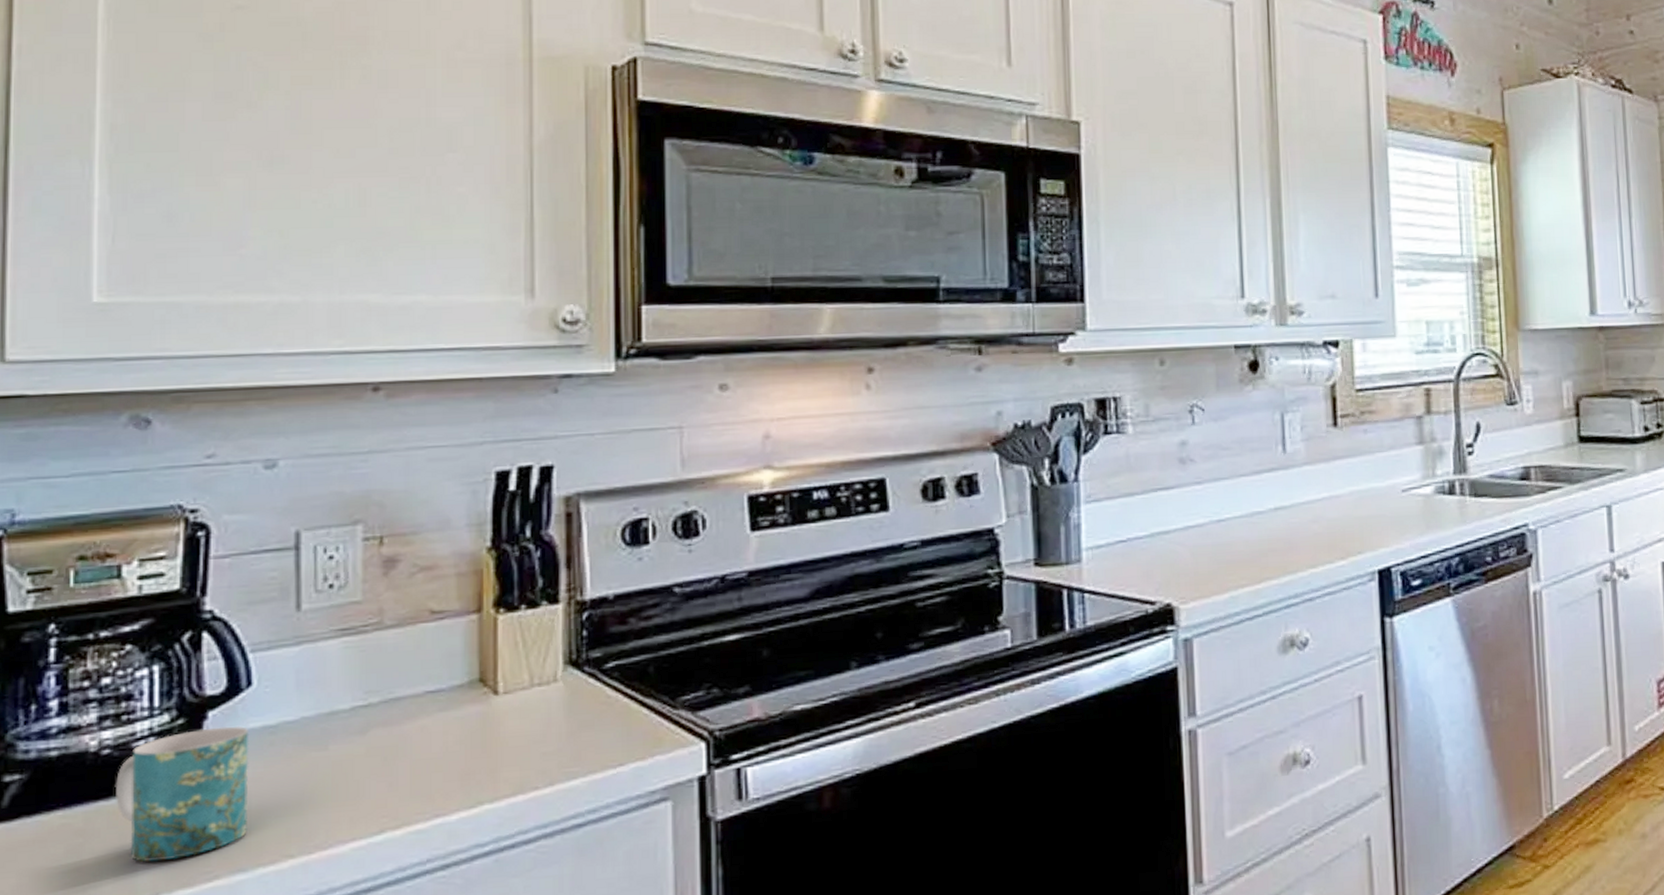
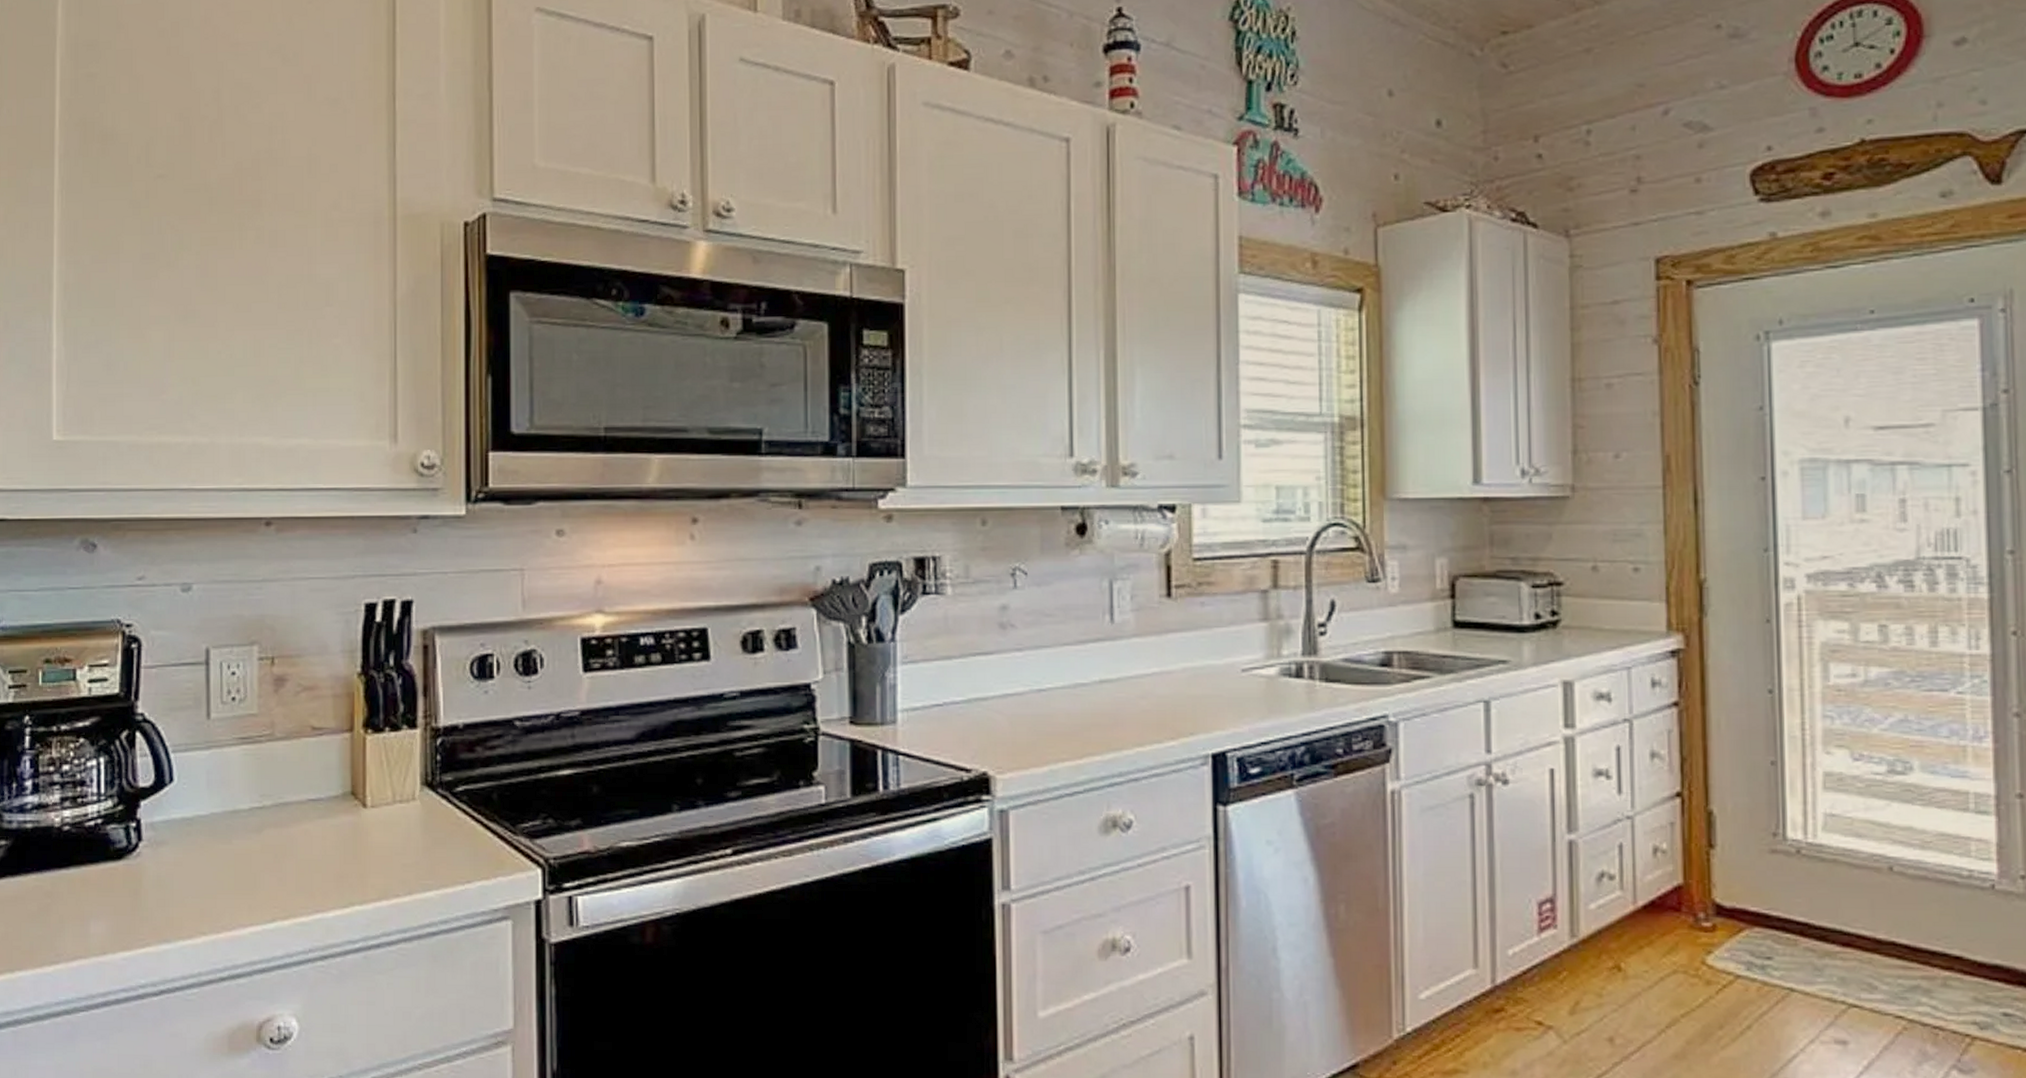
mug: present [115,725,250,862] -> none [73,815,172,926]

